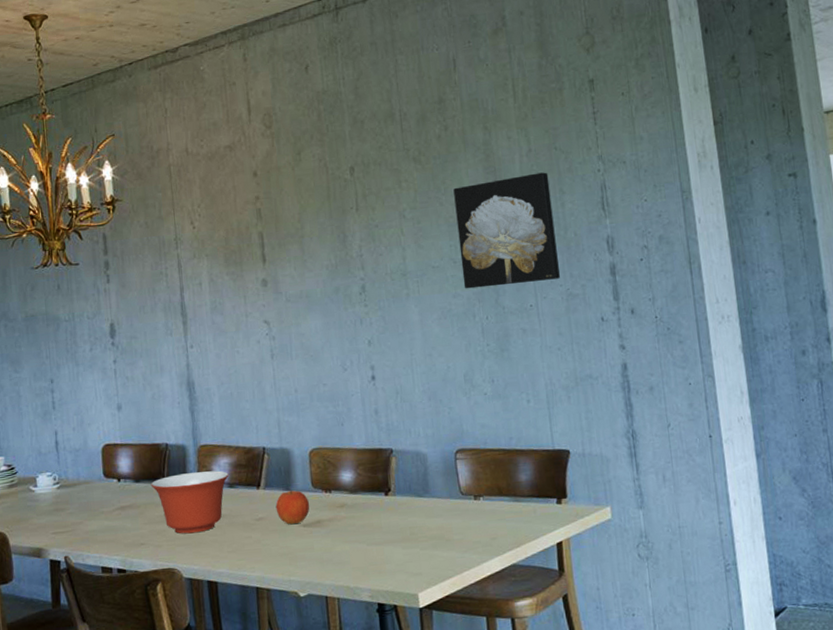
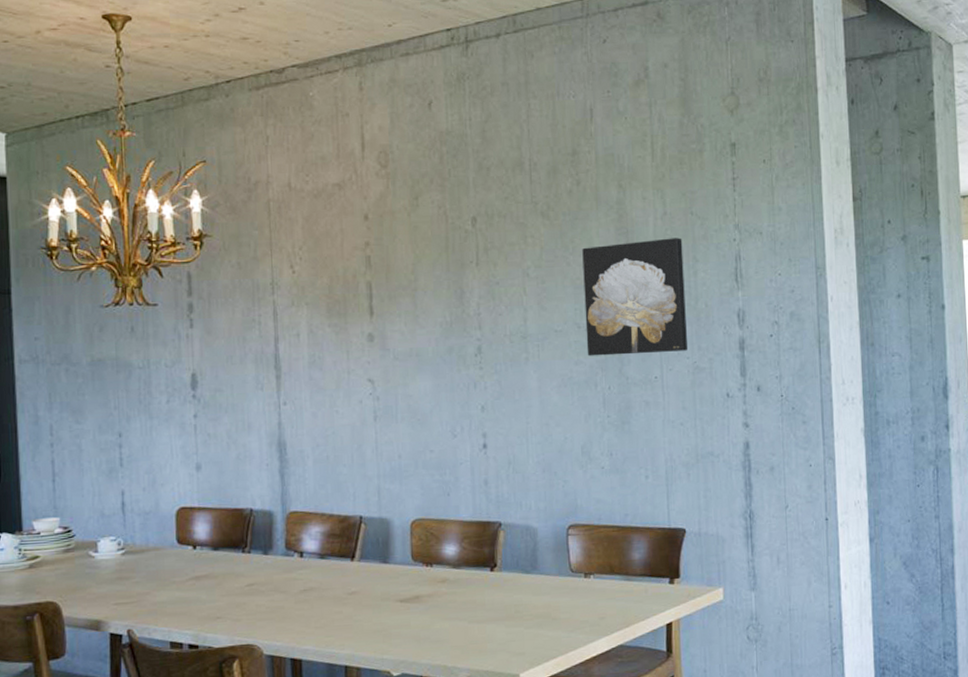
mixing bowl: present [150,470,230,534] -> none [231,540,321,608]
fruit: present [275,490,310,525] -> none [371,563,409,600]

